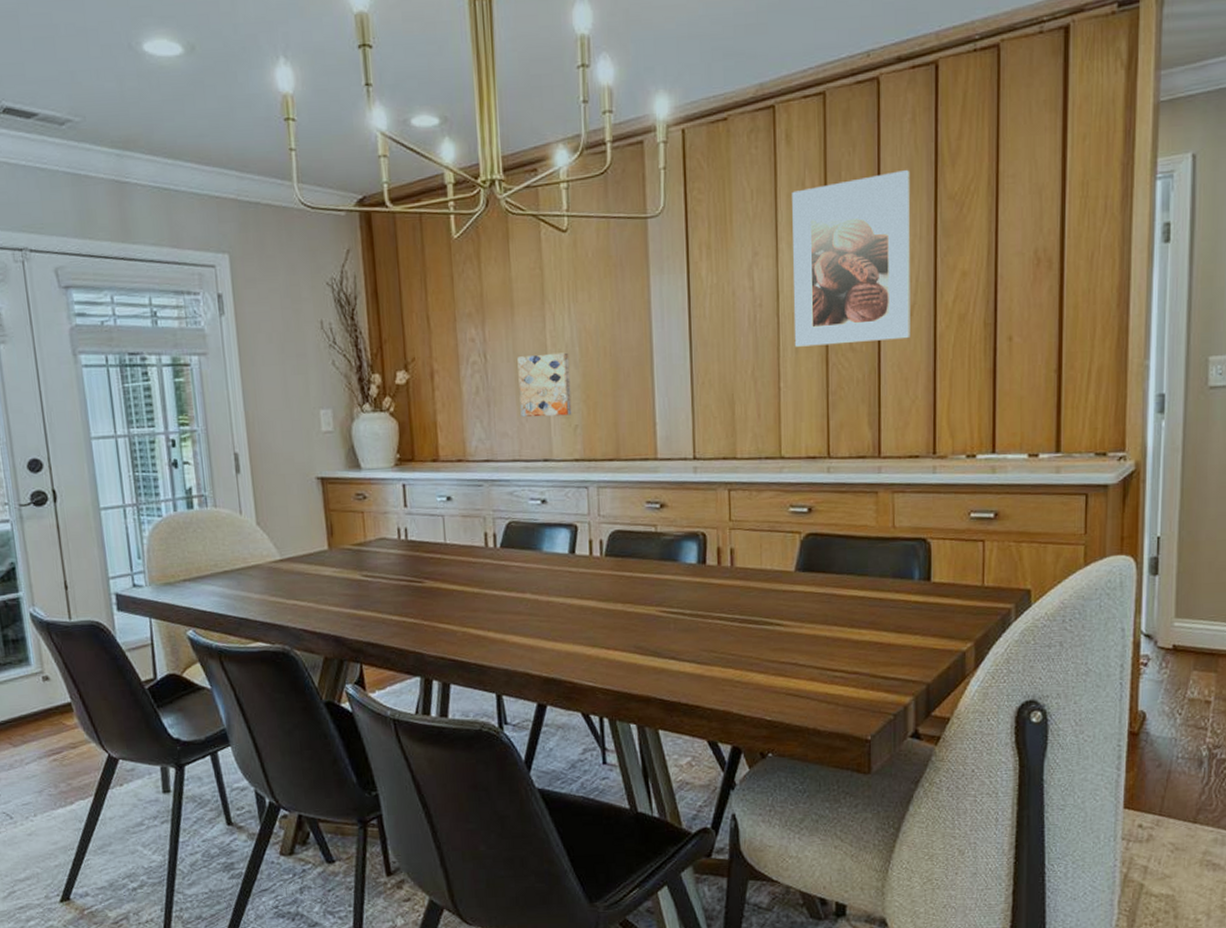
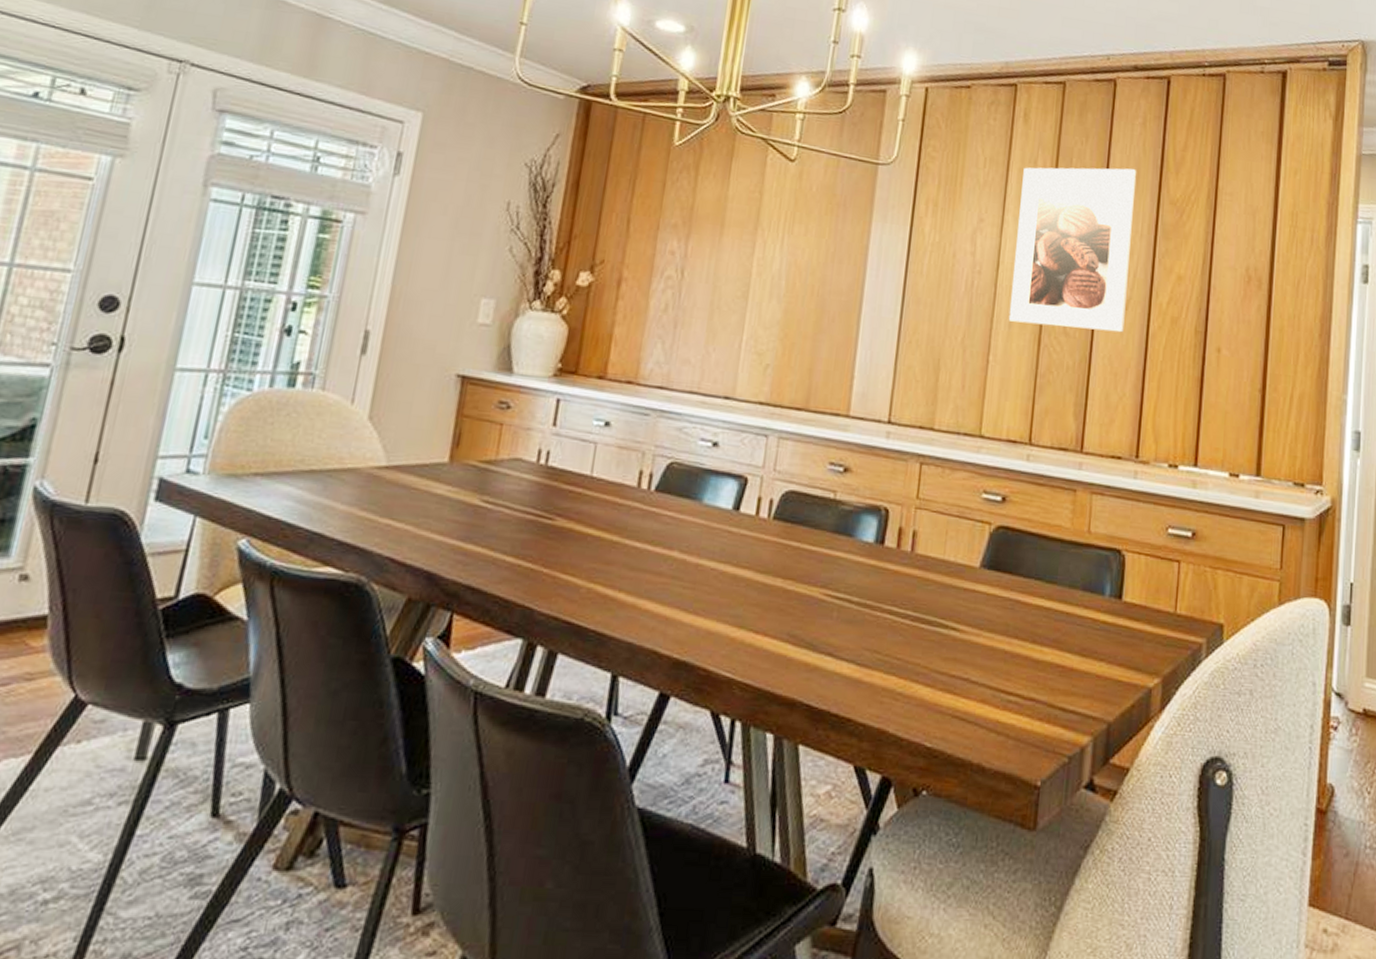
wall art: present [517,352,572,417] -> none [708,279,774,353]

